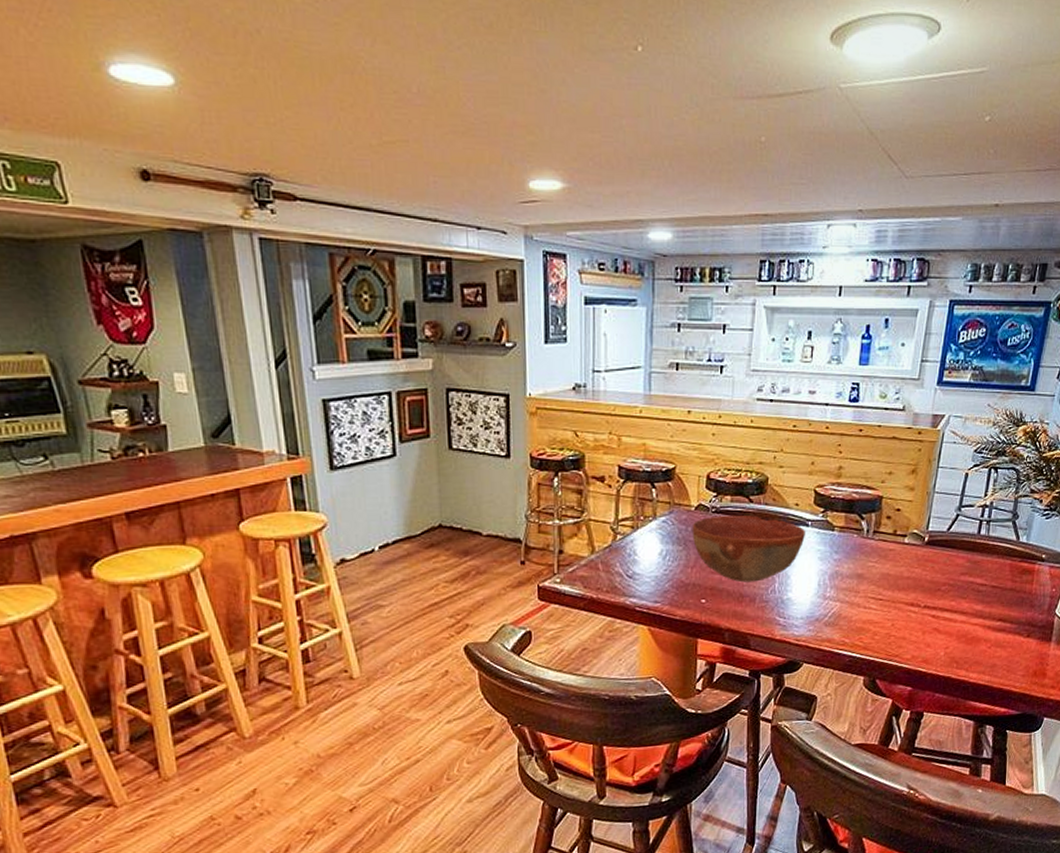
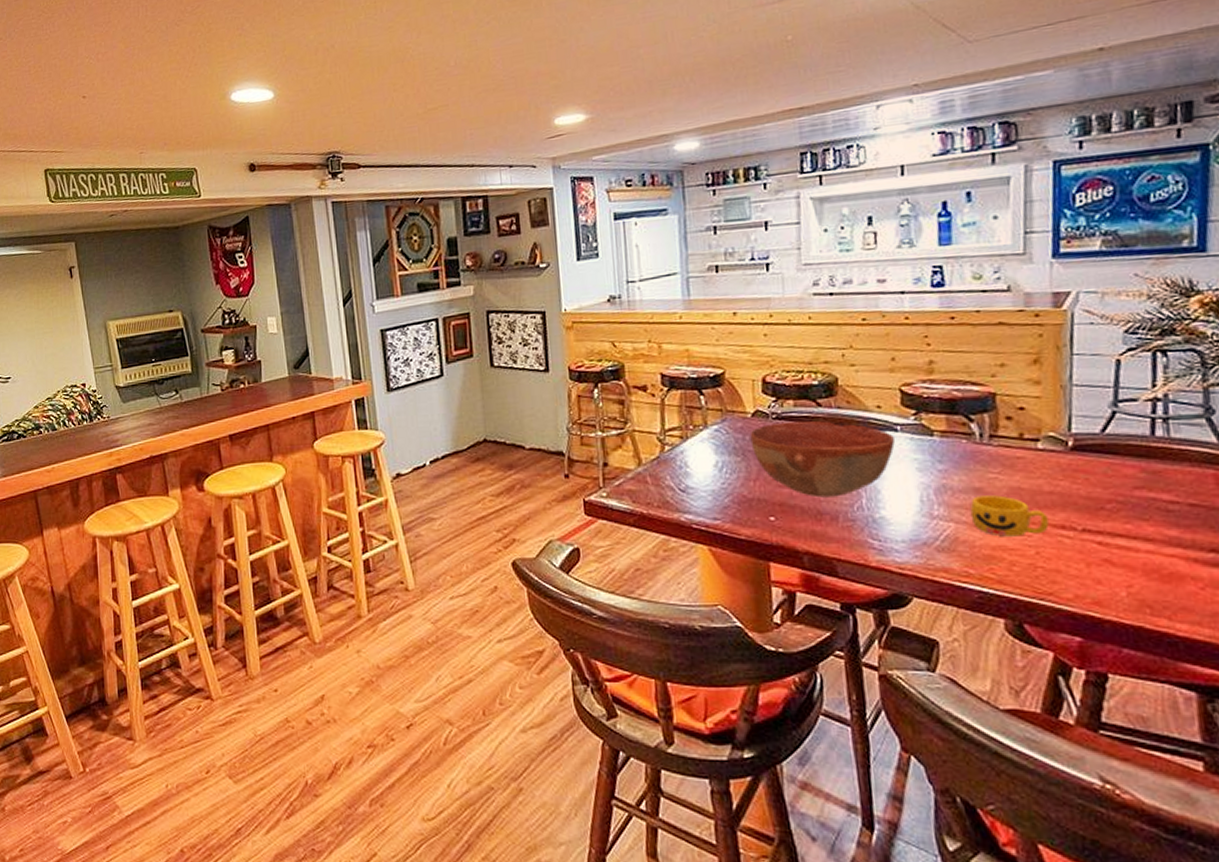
cup: none [852,580,903,613] -> present [969,495,1049,537]

